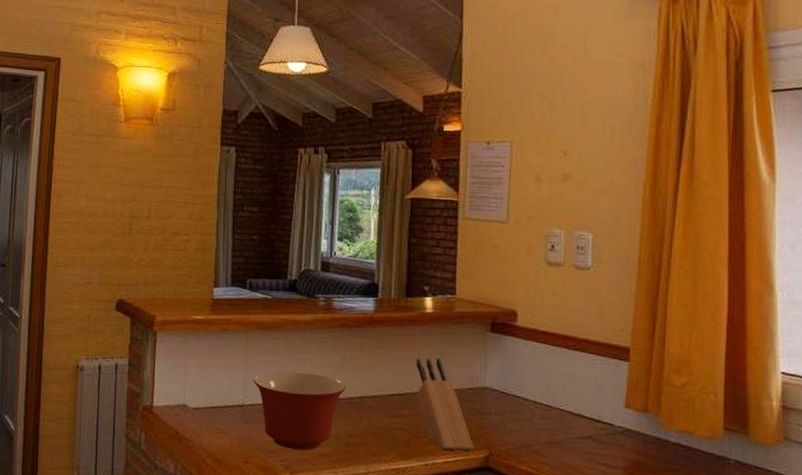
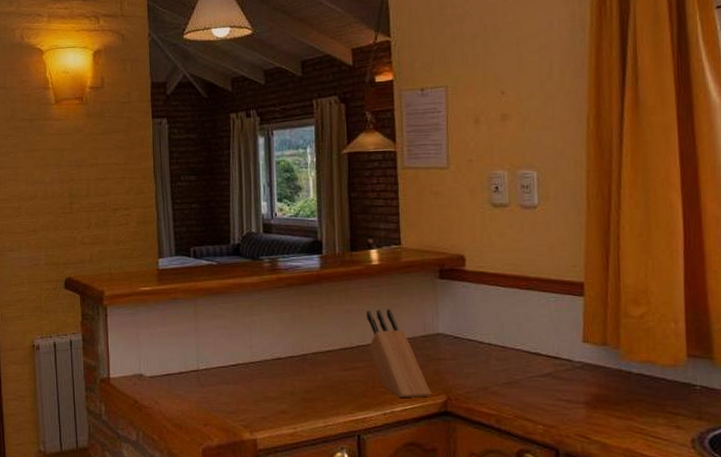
mixing bowl: present [254,371,347,450] -> none [206,334,299,409]

